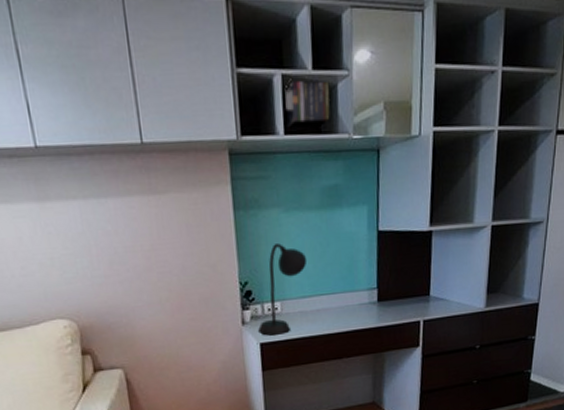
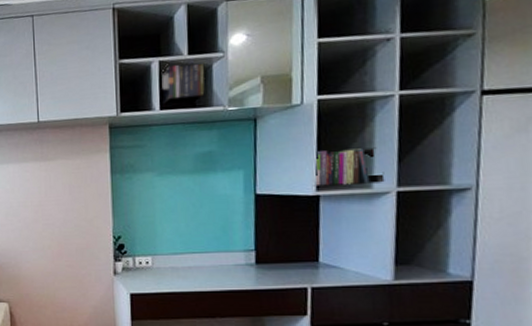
desk lamp: present [258,243,308,336] -> none [129,203,180,287]
books: none [427,182,483,222] -> present [313,147,385,187]

